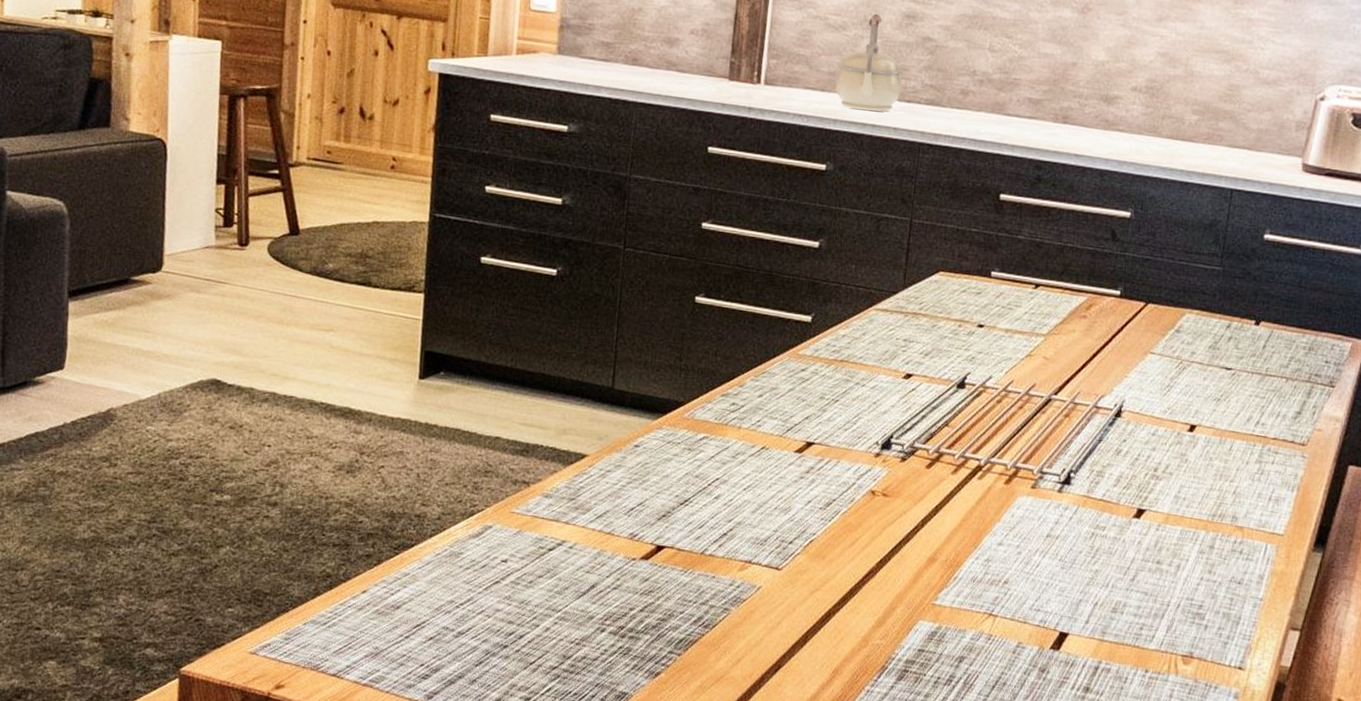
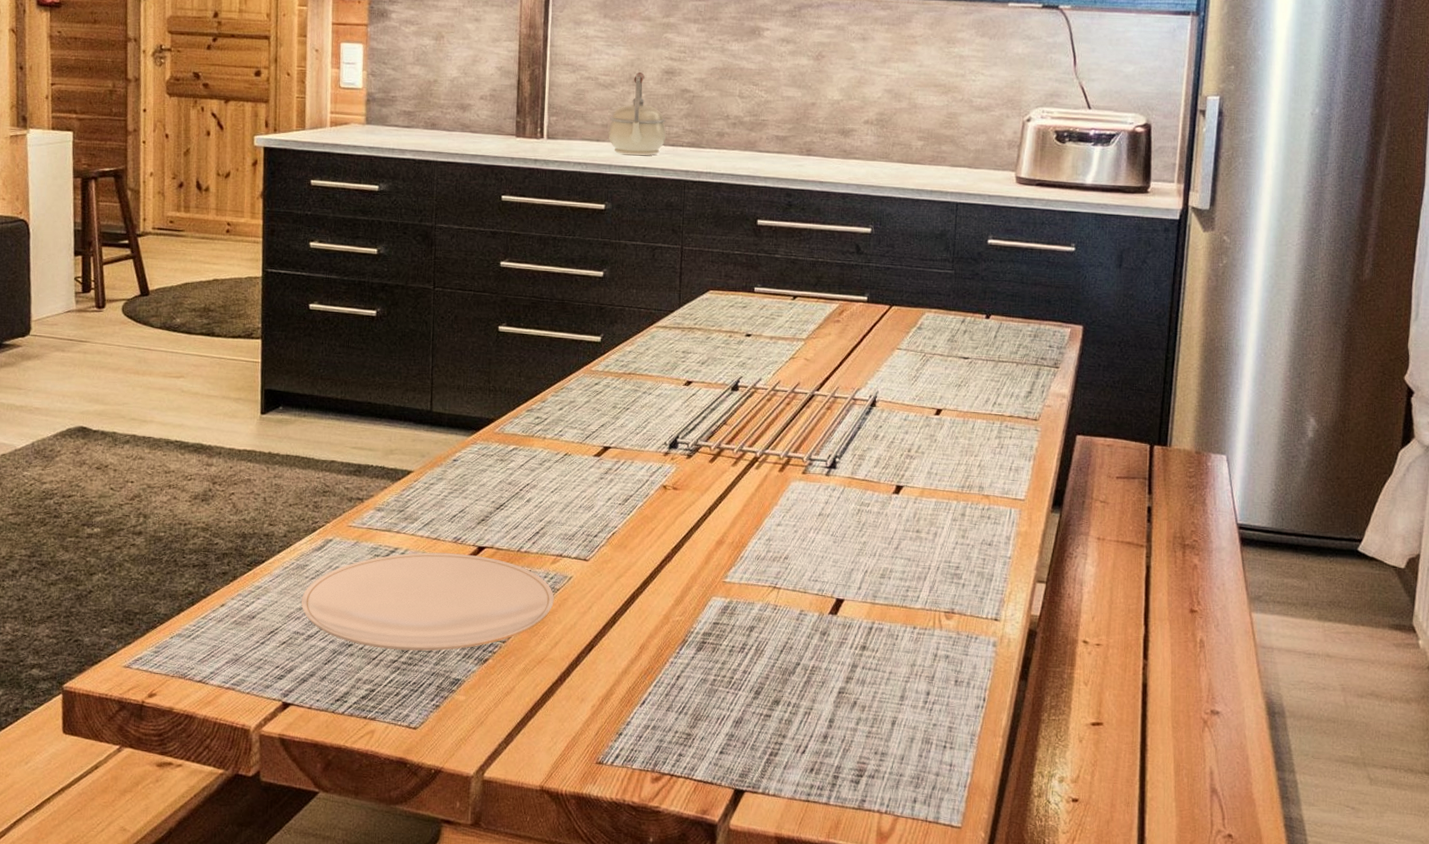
plate: none [452,547,740,660] -> present [301,552,554,651]

